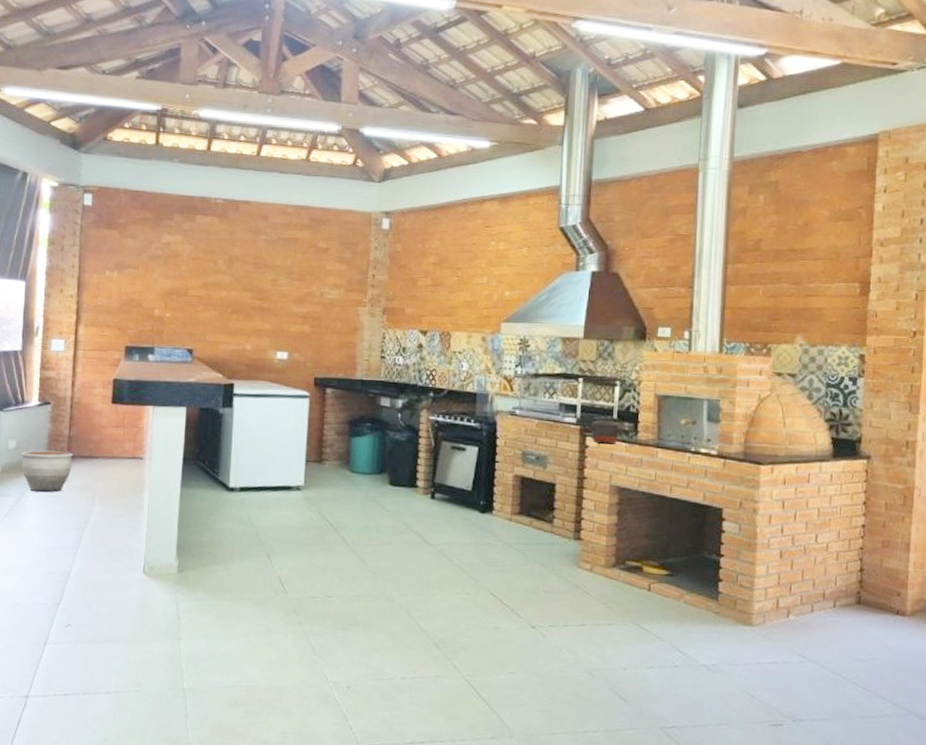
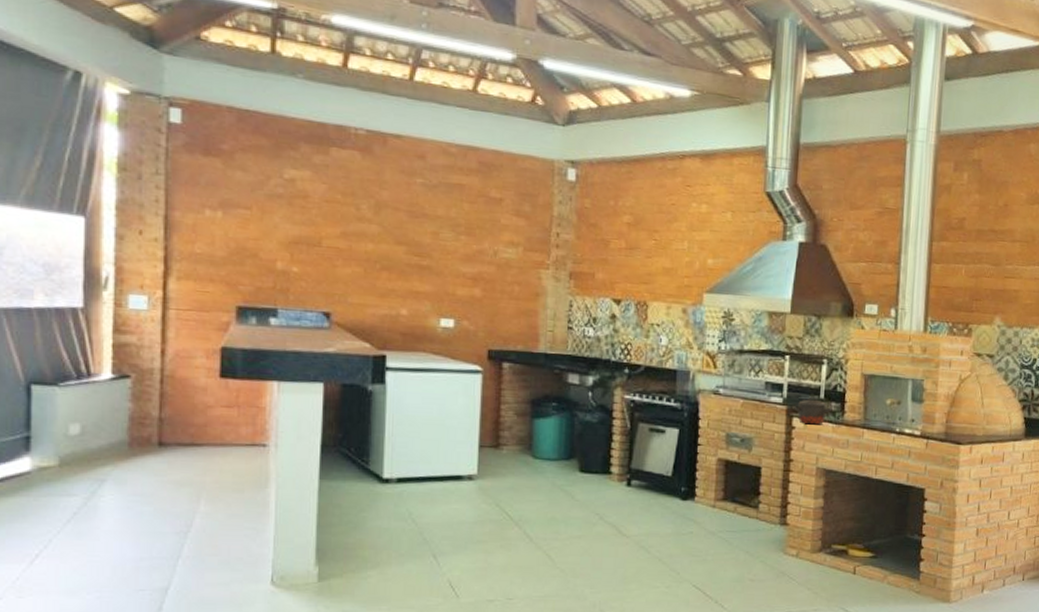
planter pot: present [20,449,74,492] -> none [88,435,168,489]

